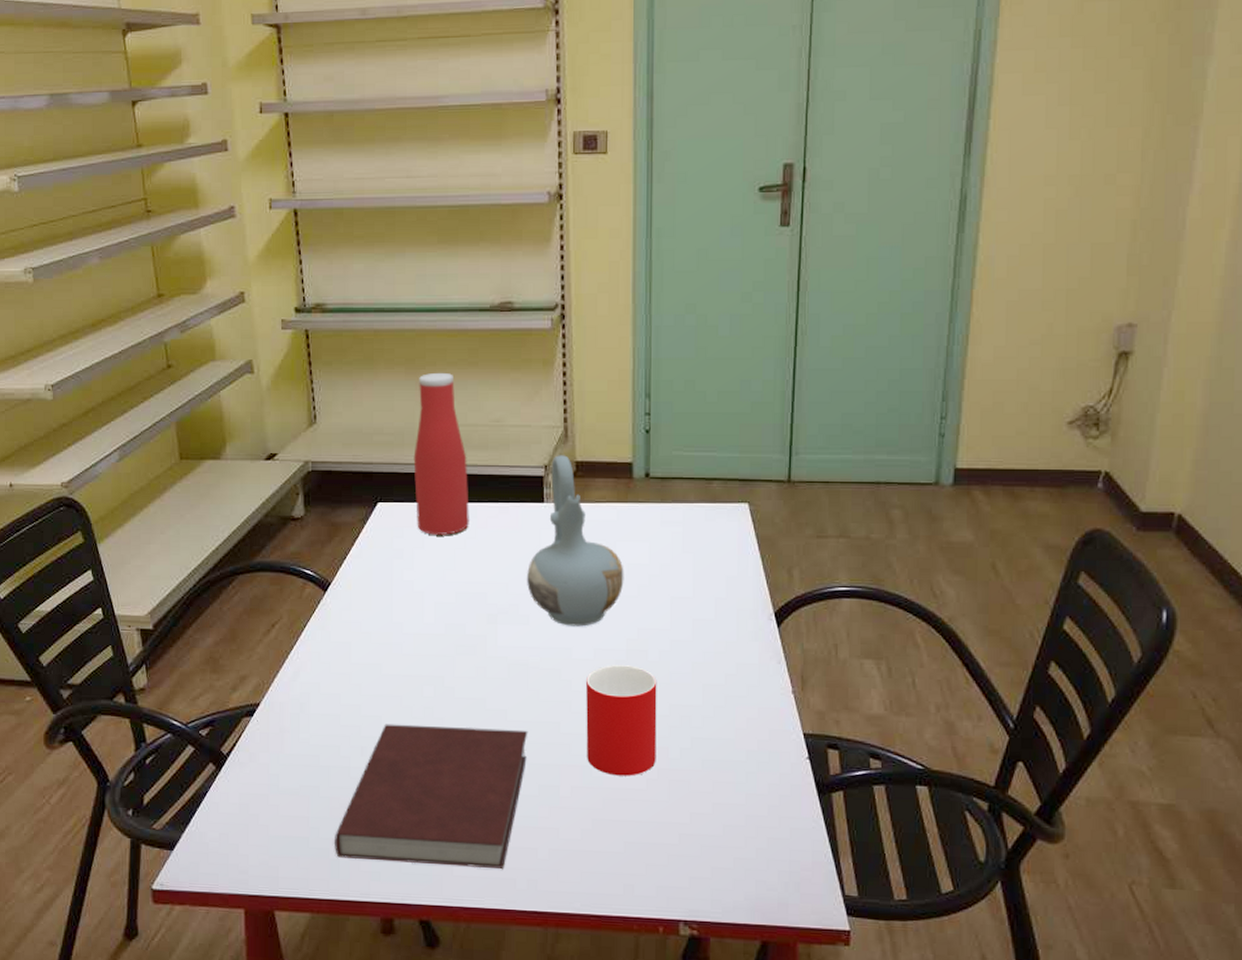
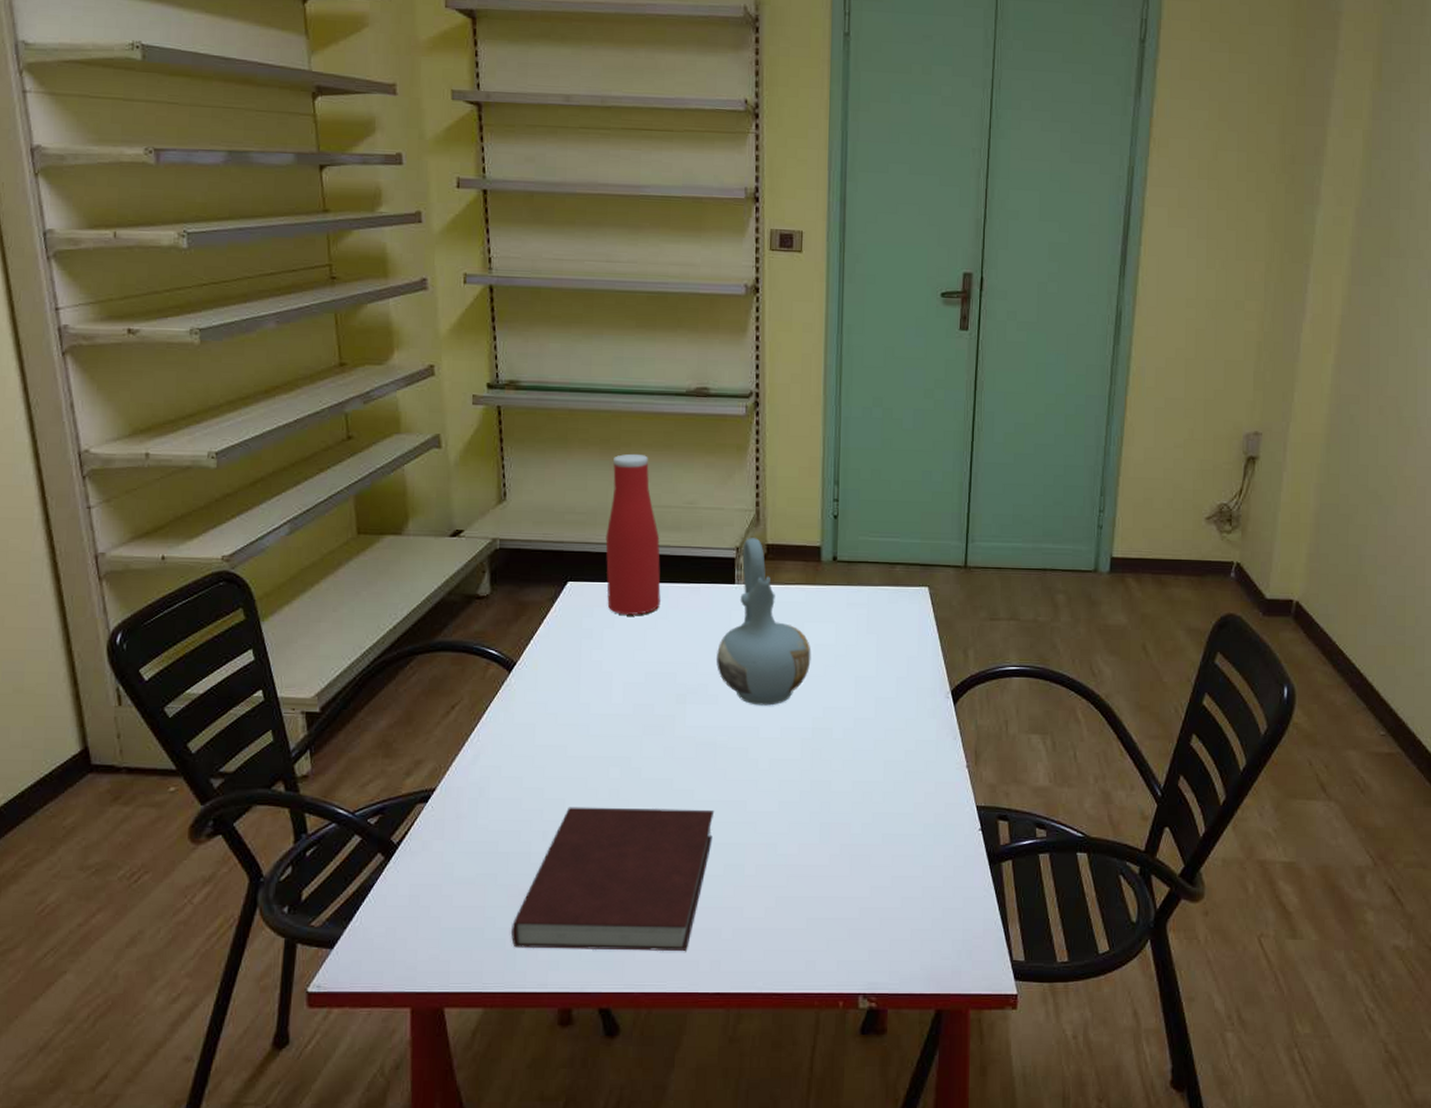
cup: present [586,665,657,776] -> none [771,743,841,853]

